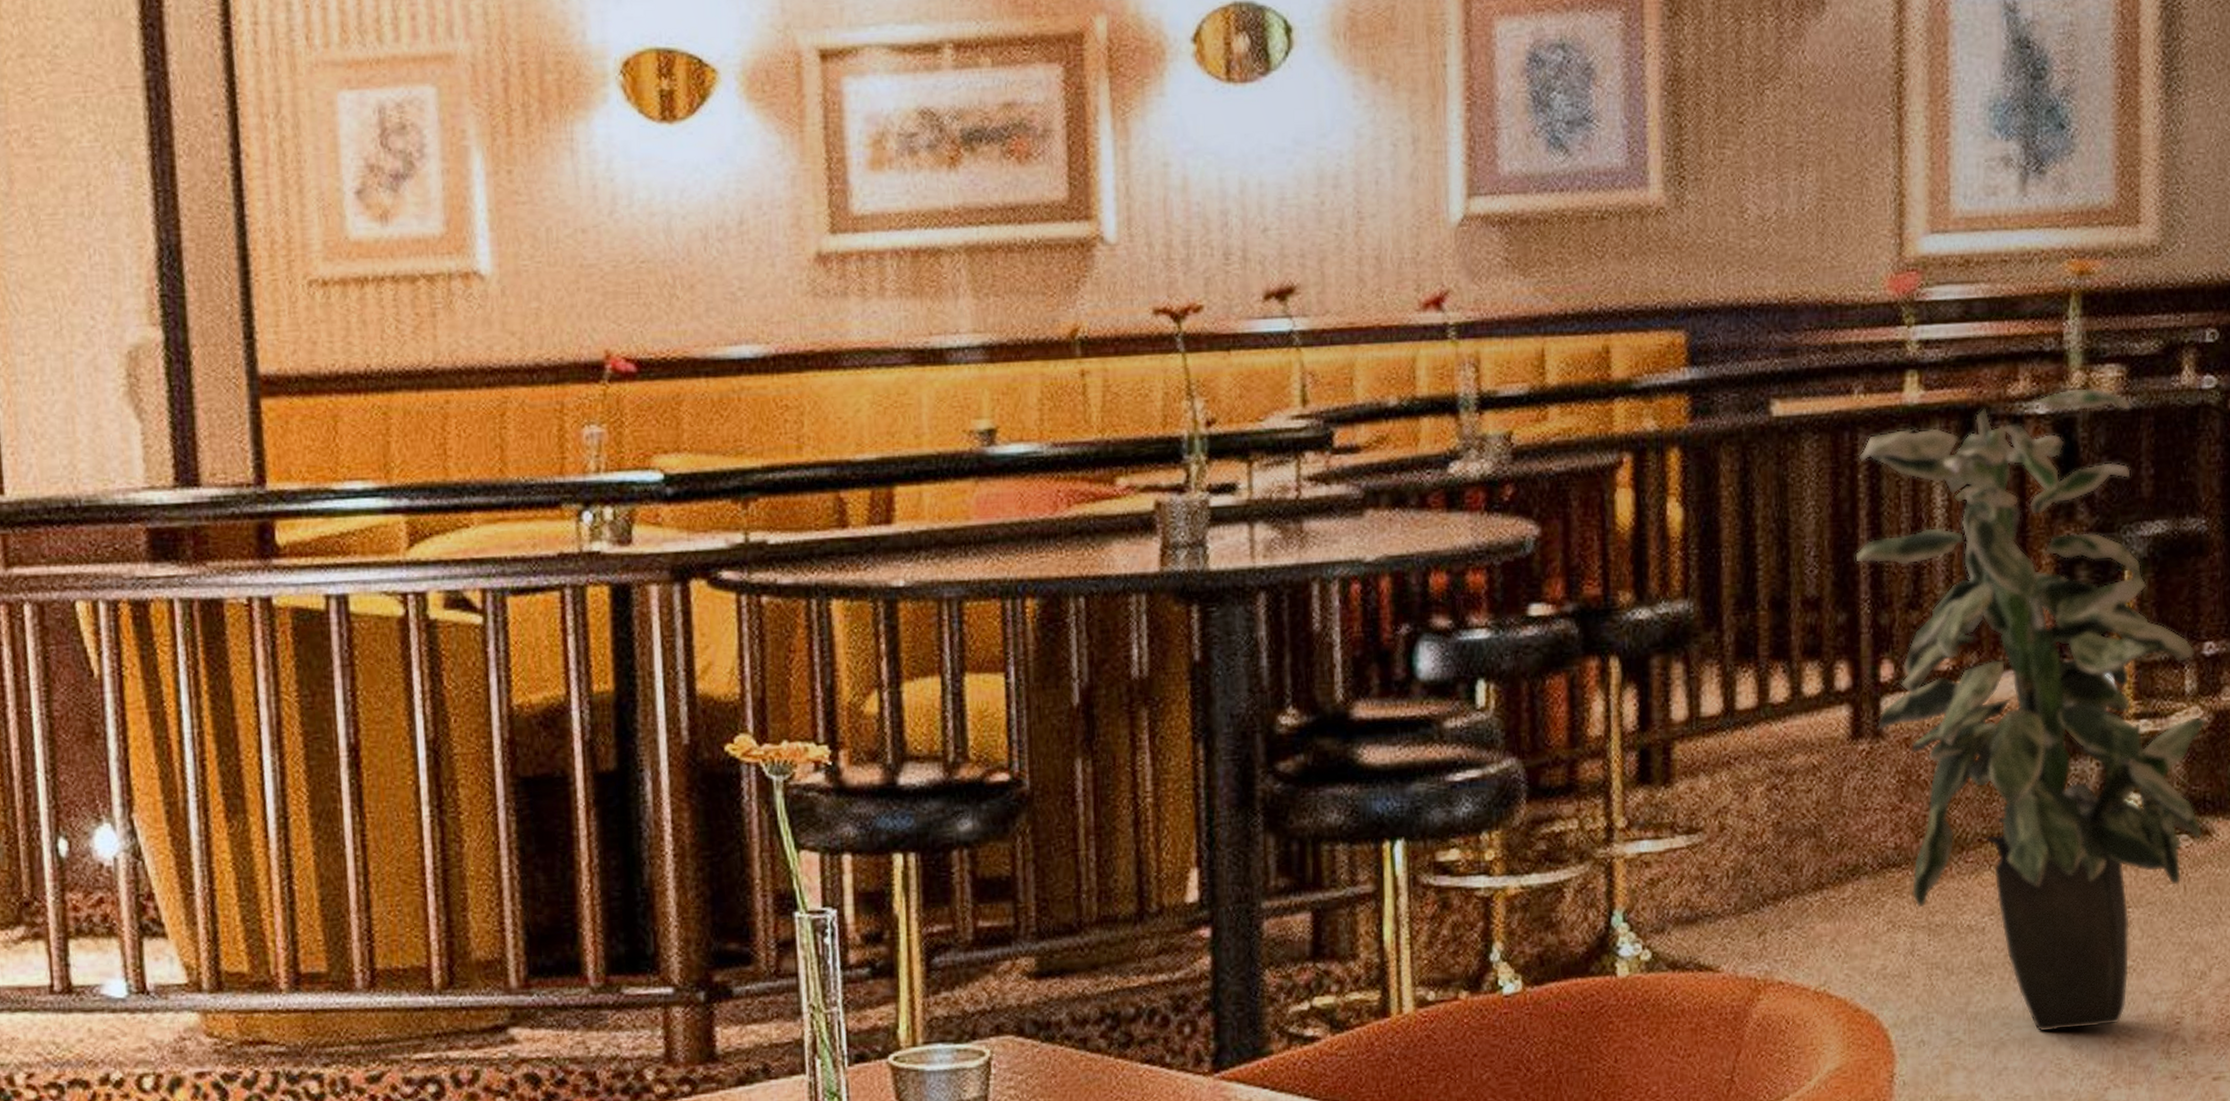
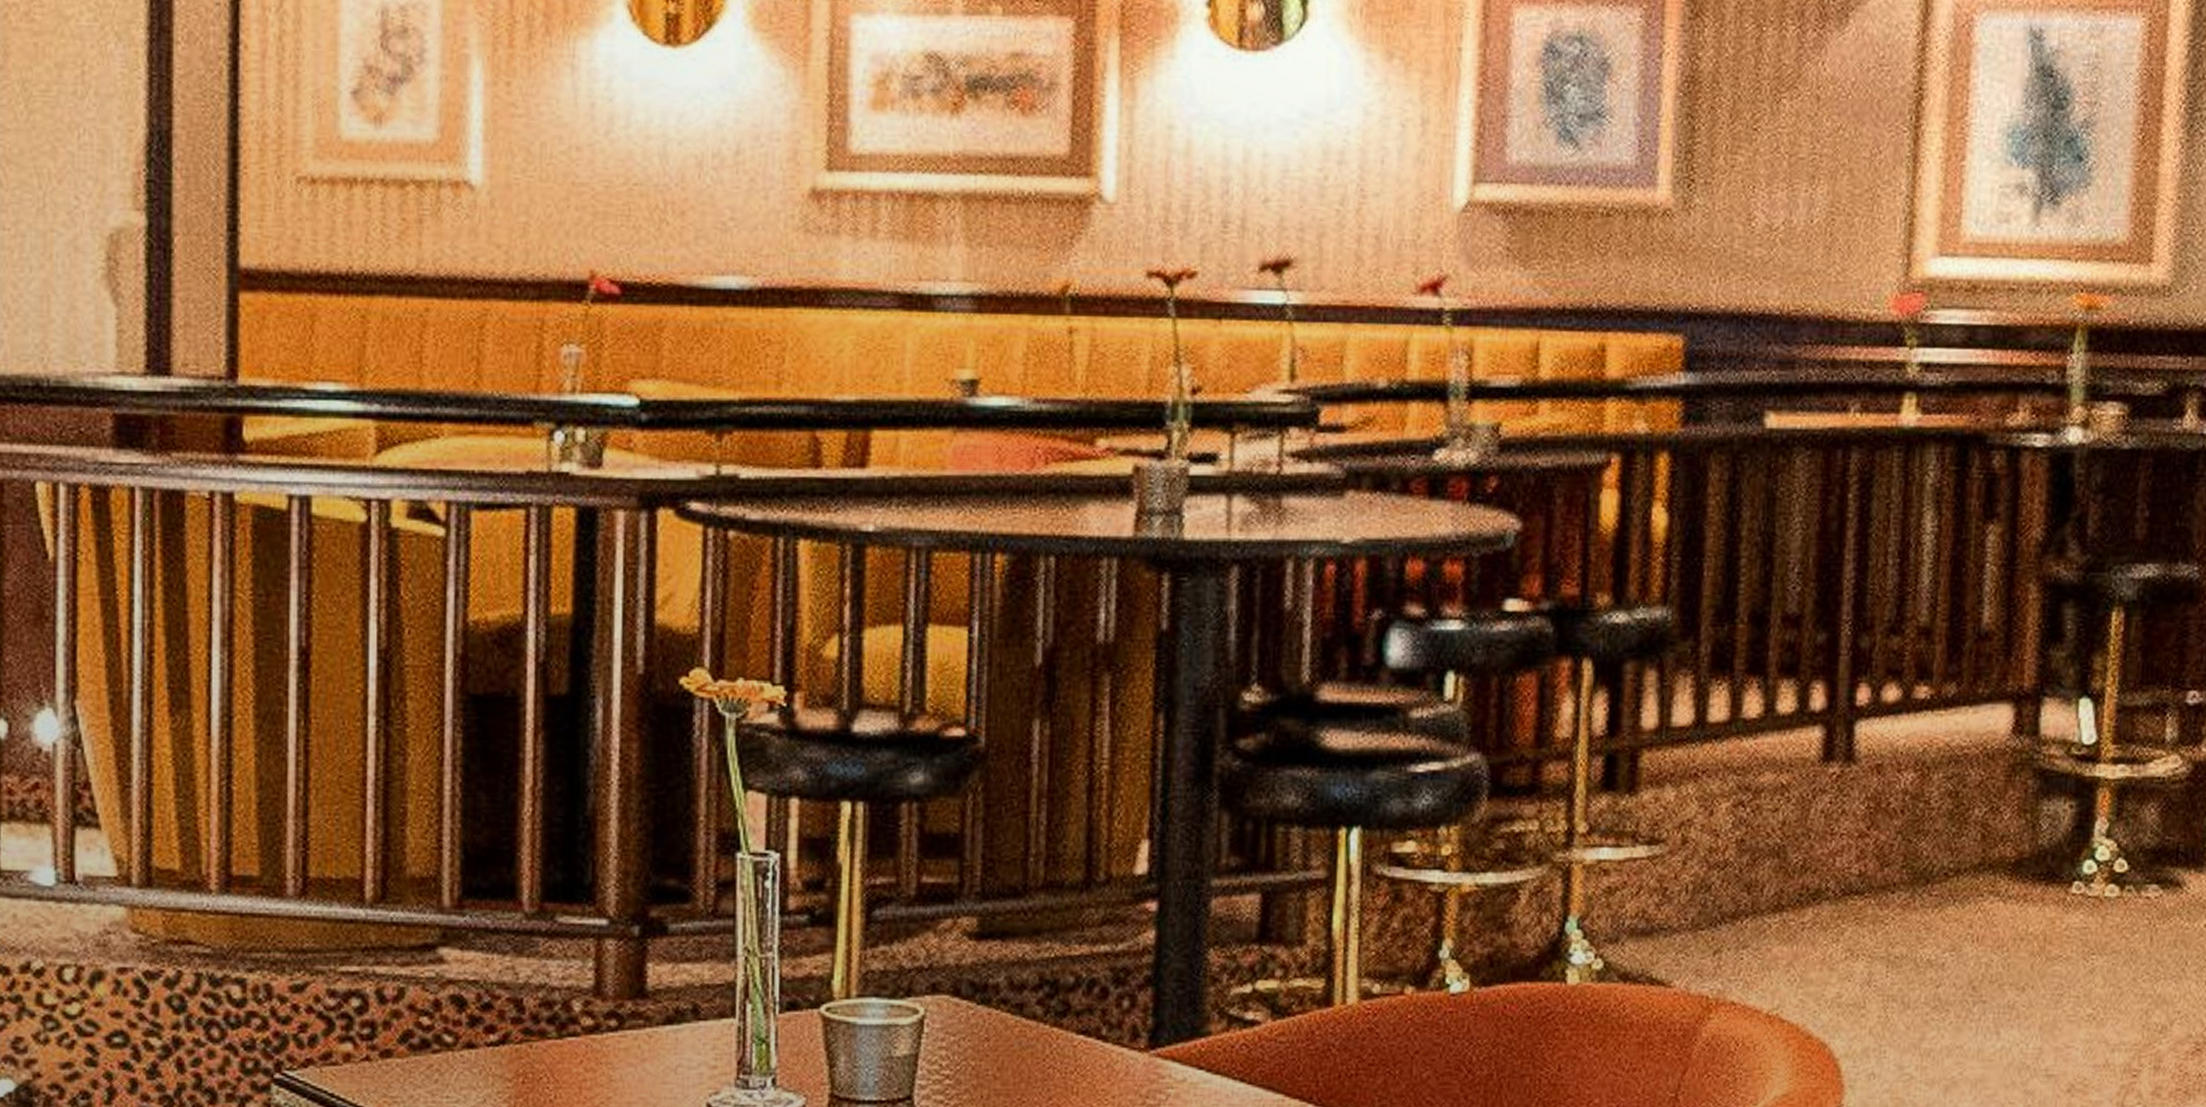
indoor plant: present [1855,388,2207,1032] -> none [1840,424,2185,1074]

